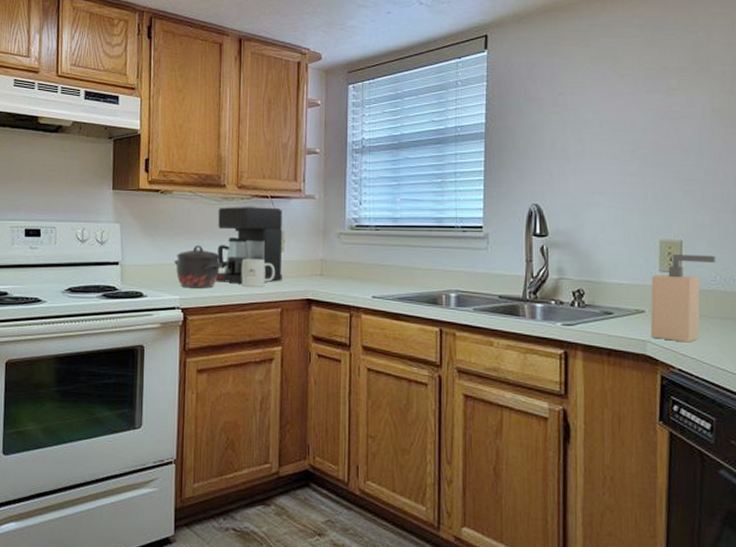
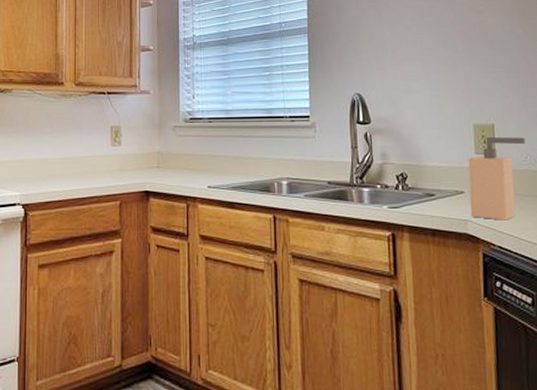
cooking pot: present [174,245,223,288] -> none [14,141,63,184]
coffee maker: present [217,207,282,284] -> none [56,103,120,178]
mug: present [241,258,276,287] -> none [80,153,114,181]

